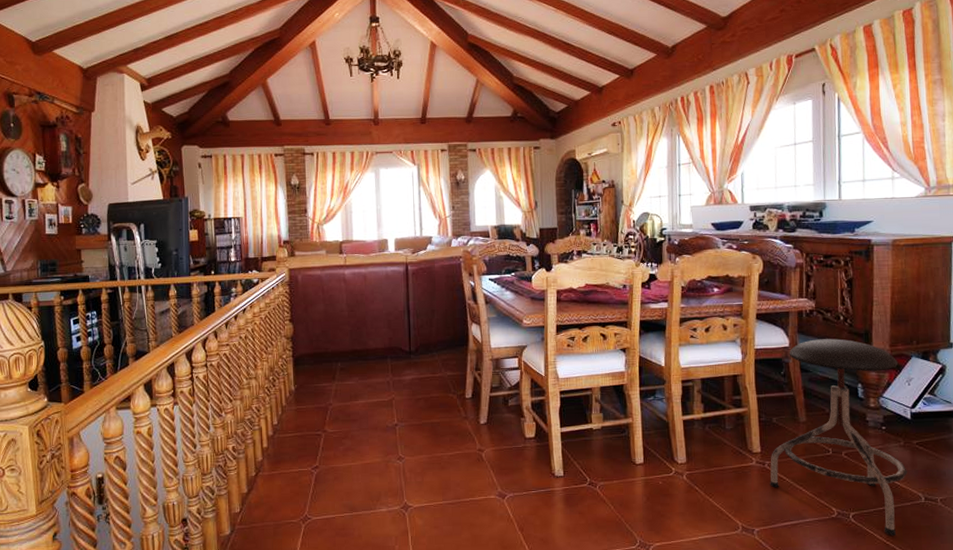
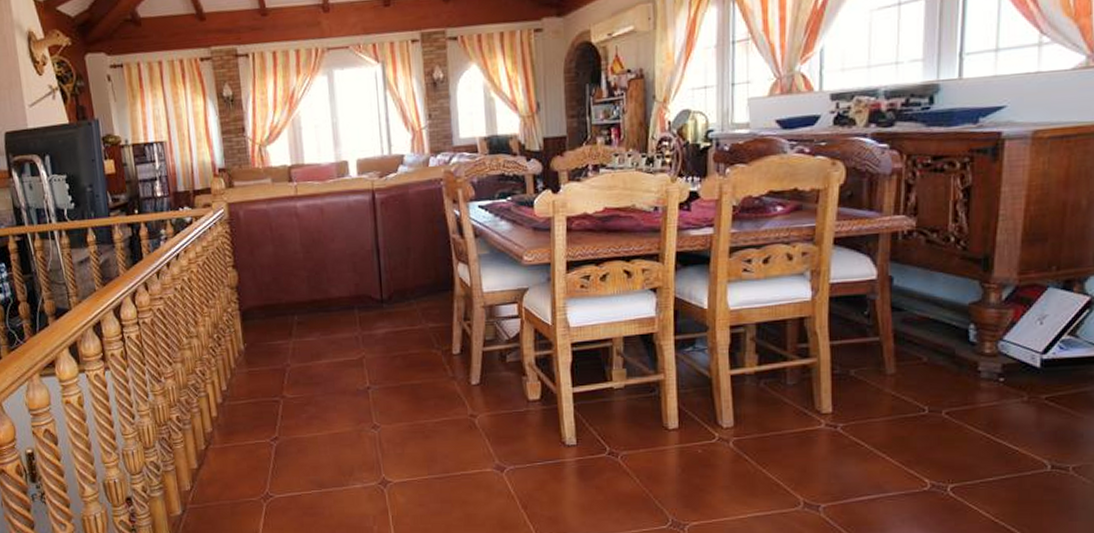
stool: present [770,338,907,536] -> none [843,266,1030,512]

